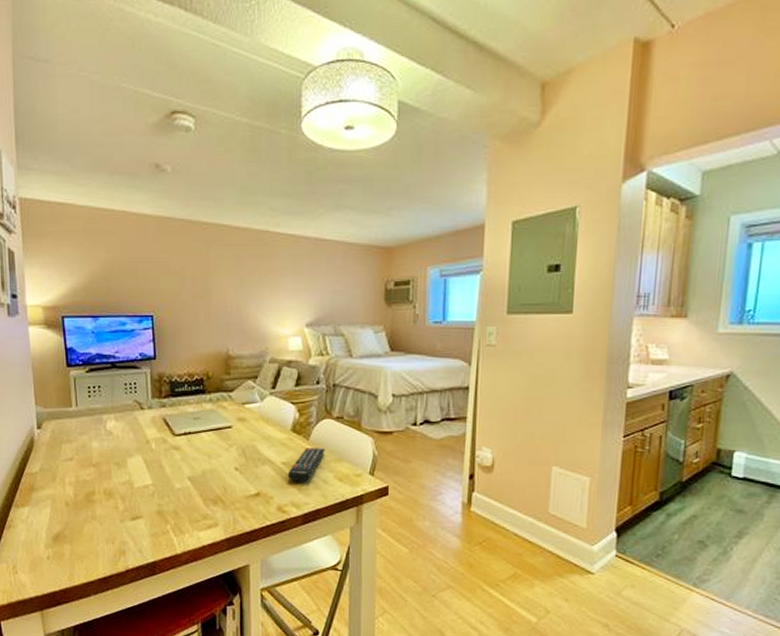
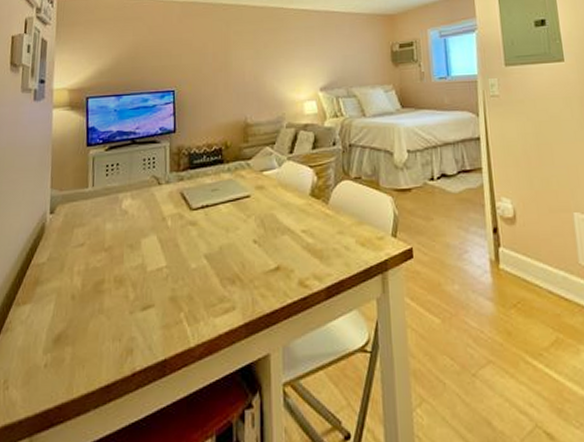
remote control: present [287,447,326,482] -> none [308,211,346,251]

